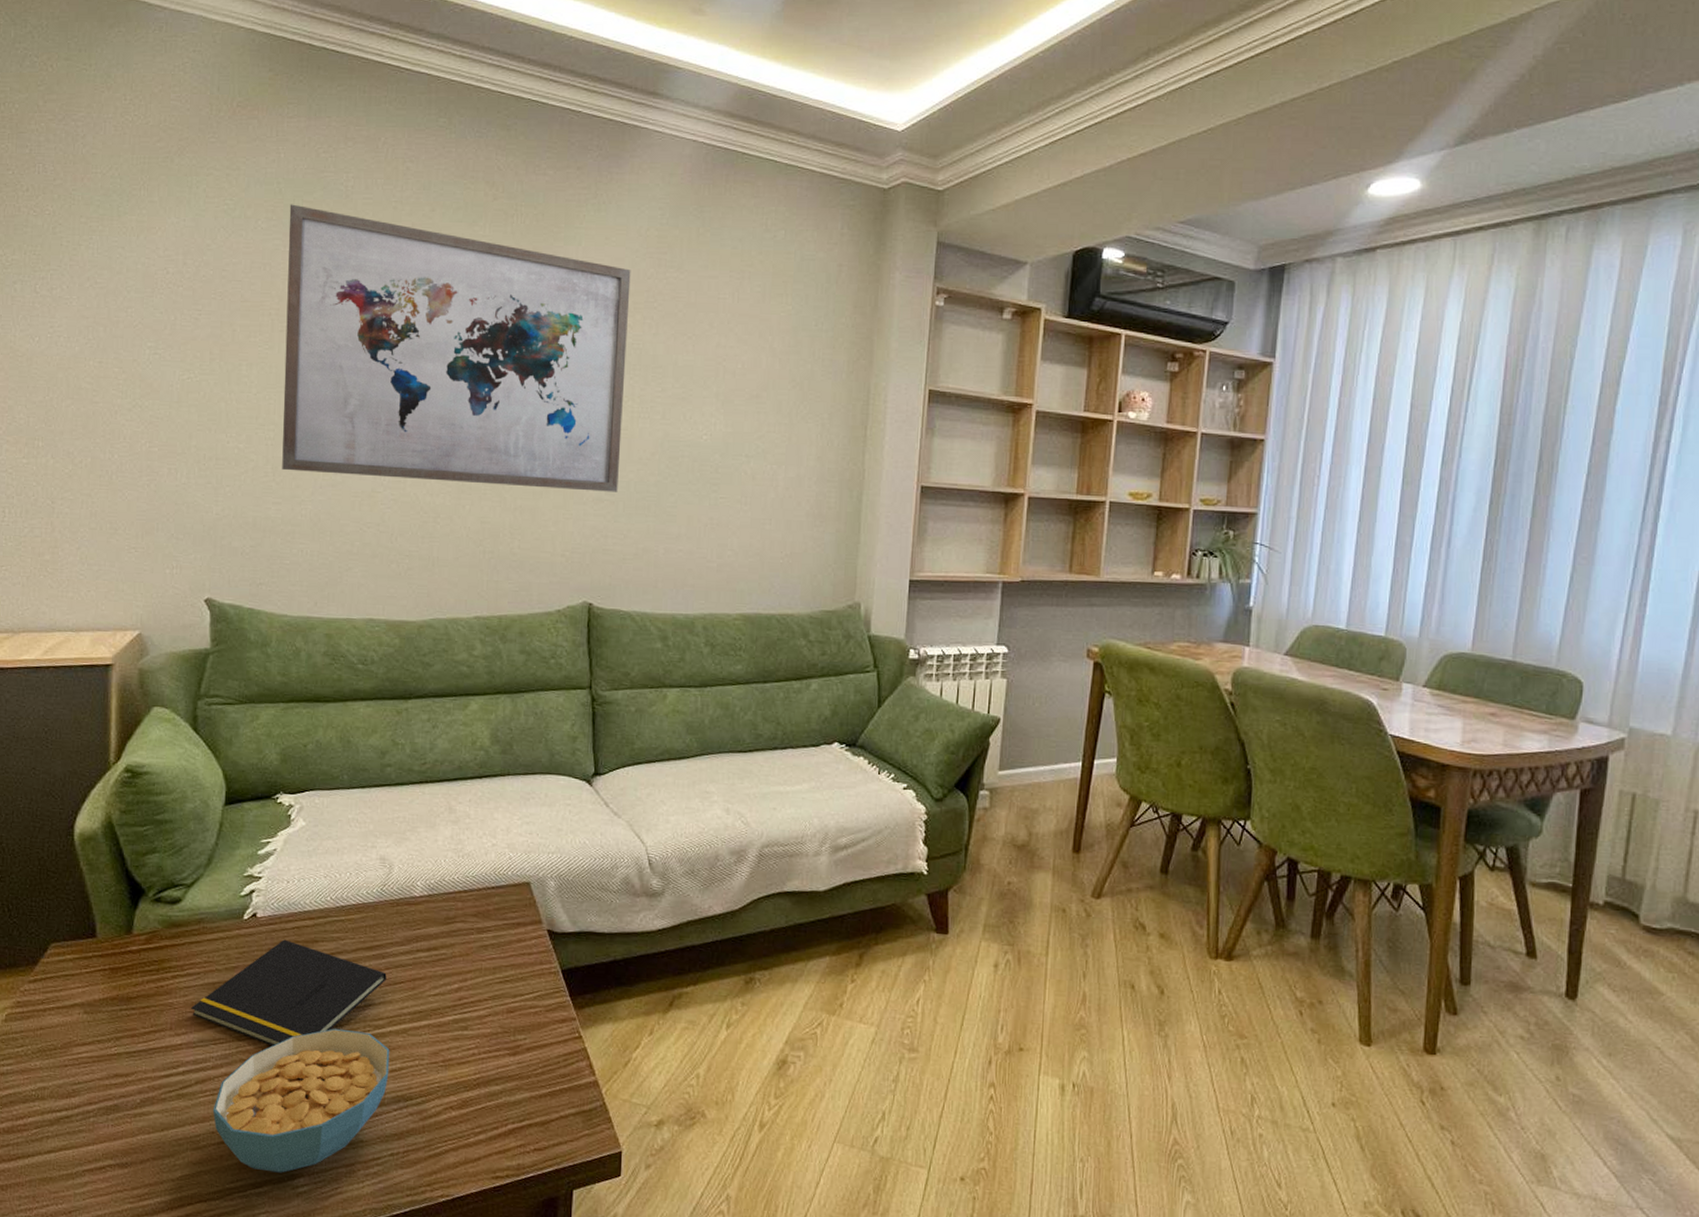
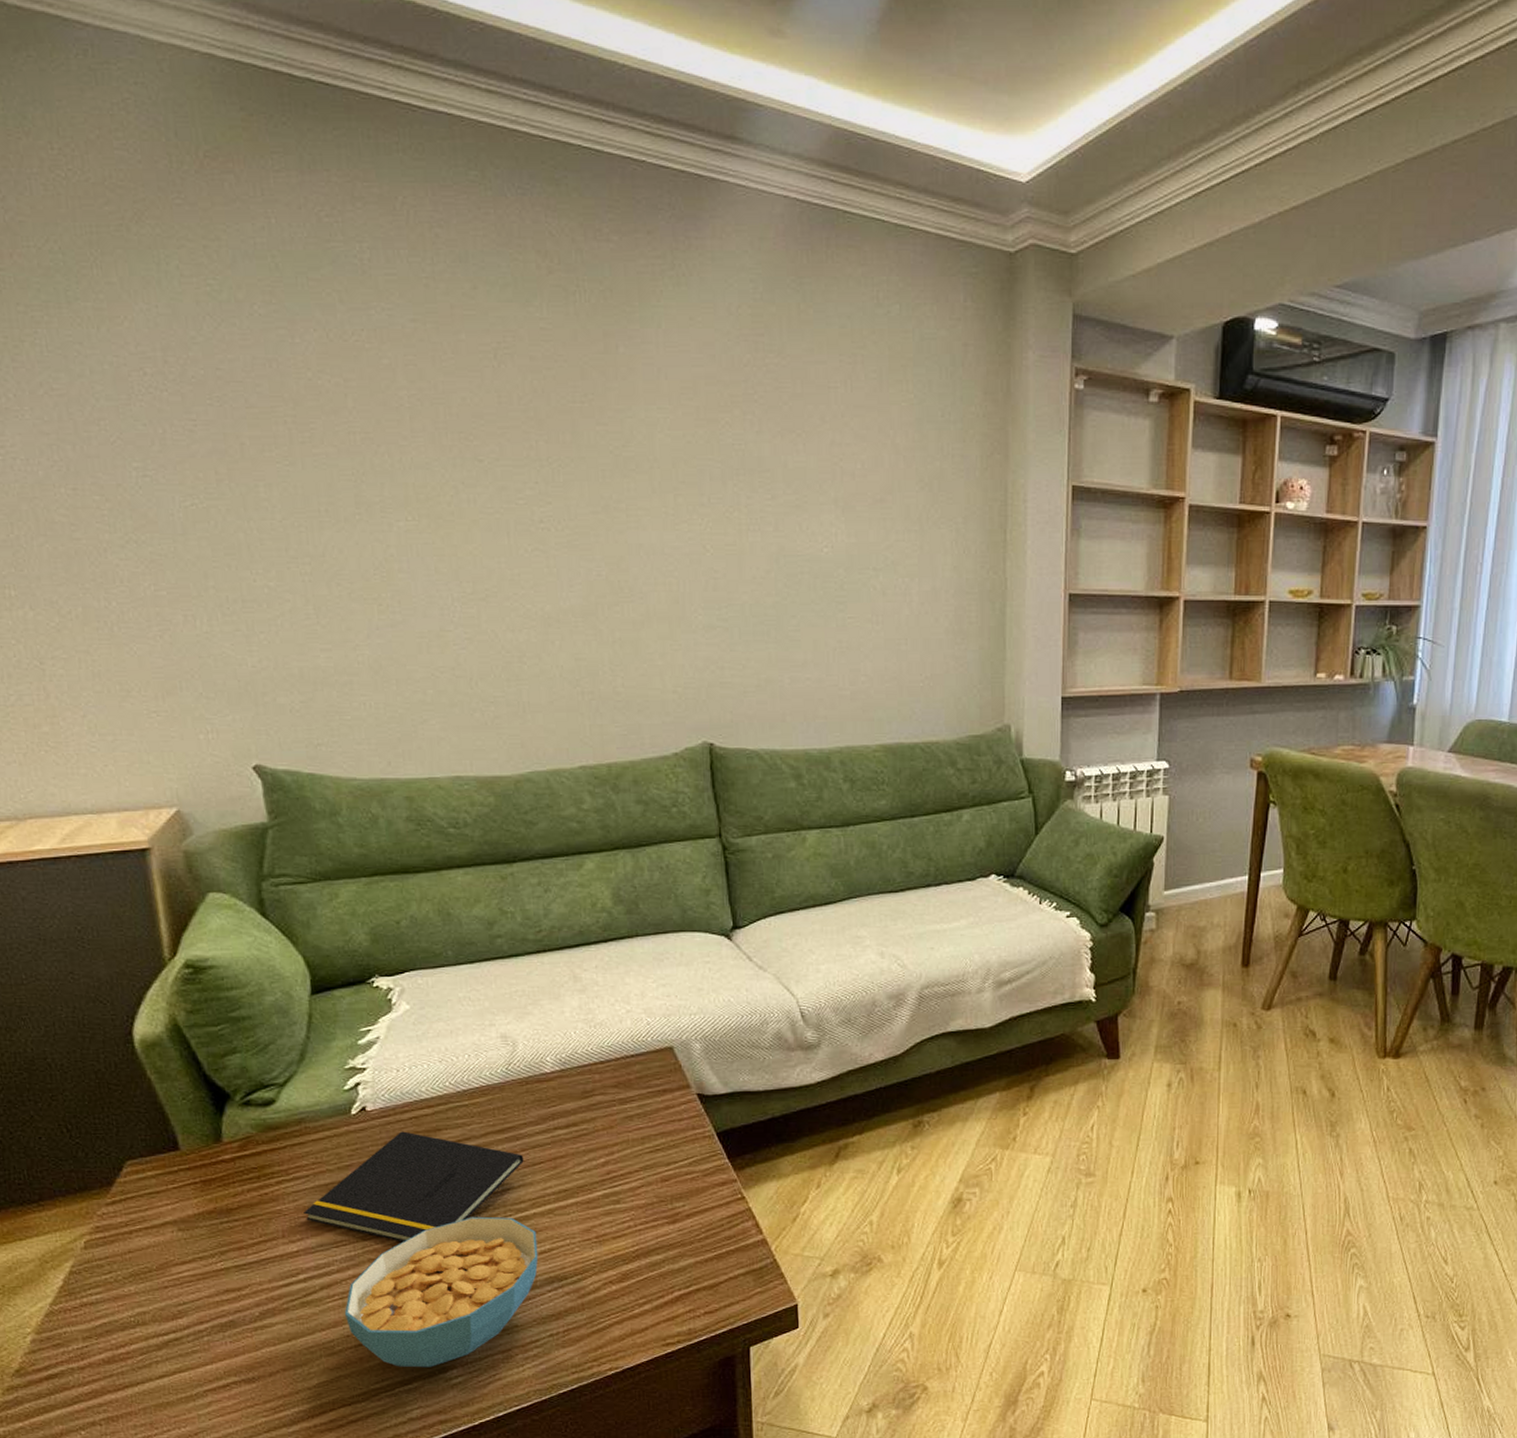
wall art: present [282,204,631,492] -> none [291,283,731,618]

